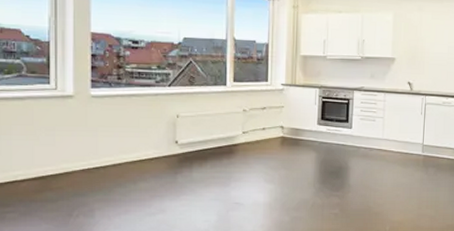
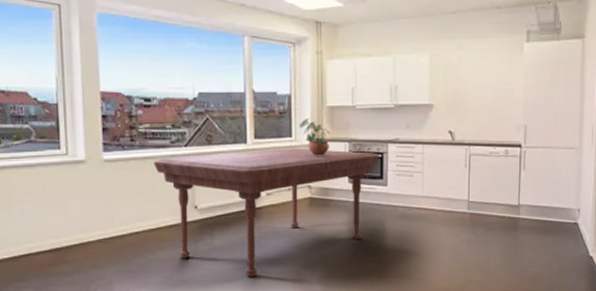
dining table: none [139,91,346,207] -> present [154,148,379,277]
potted plant: none [274,66,303,100] -> present [299,119,330,156]

